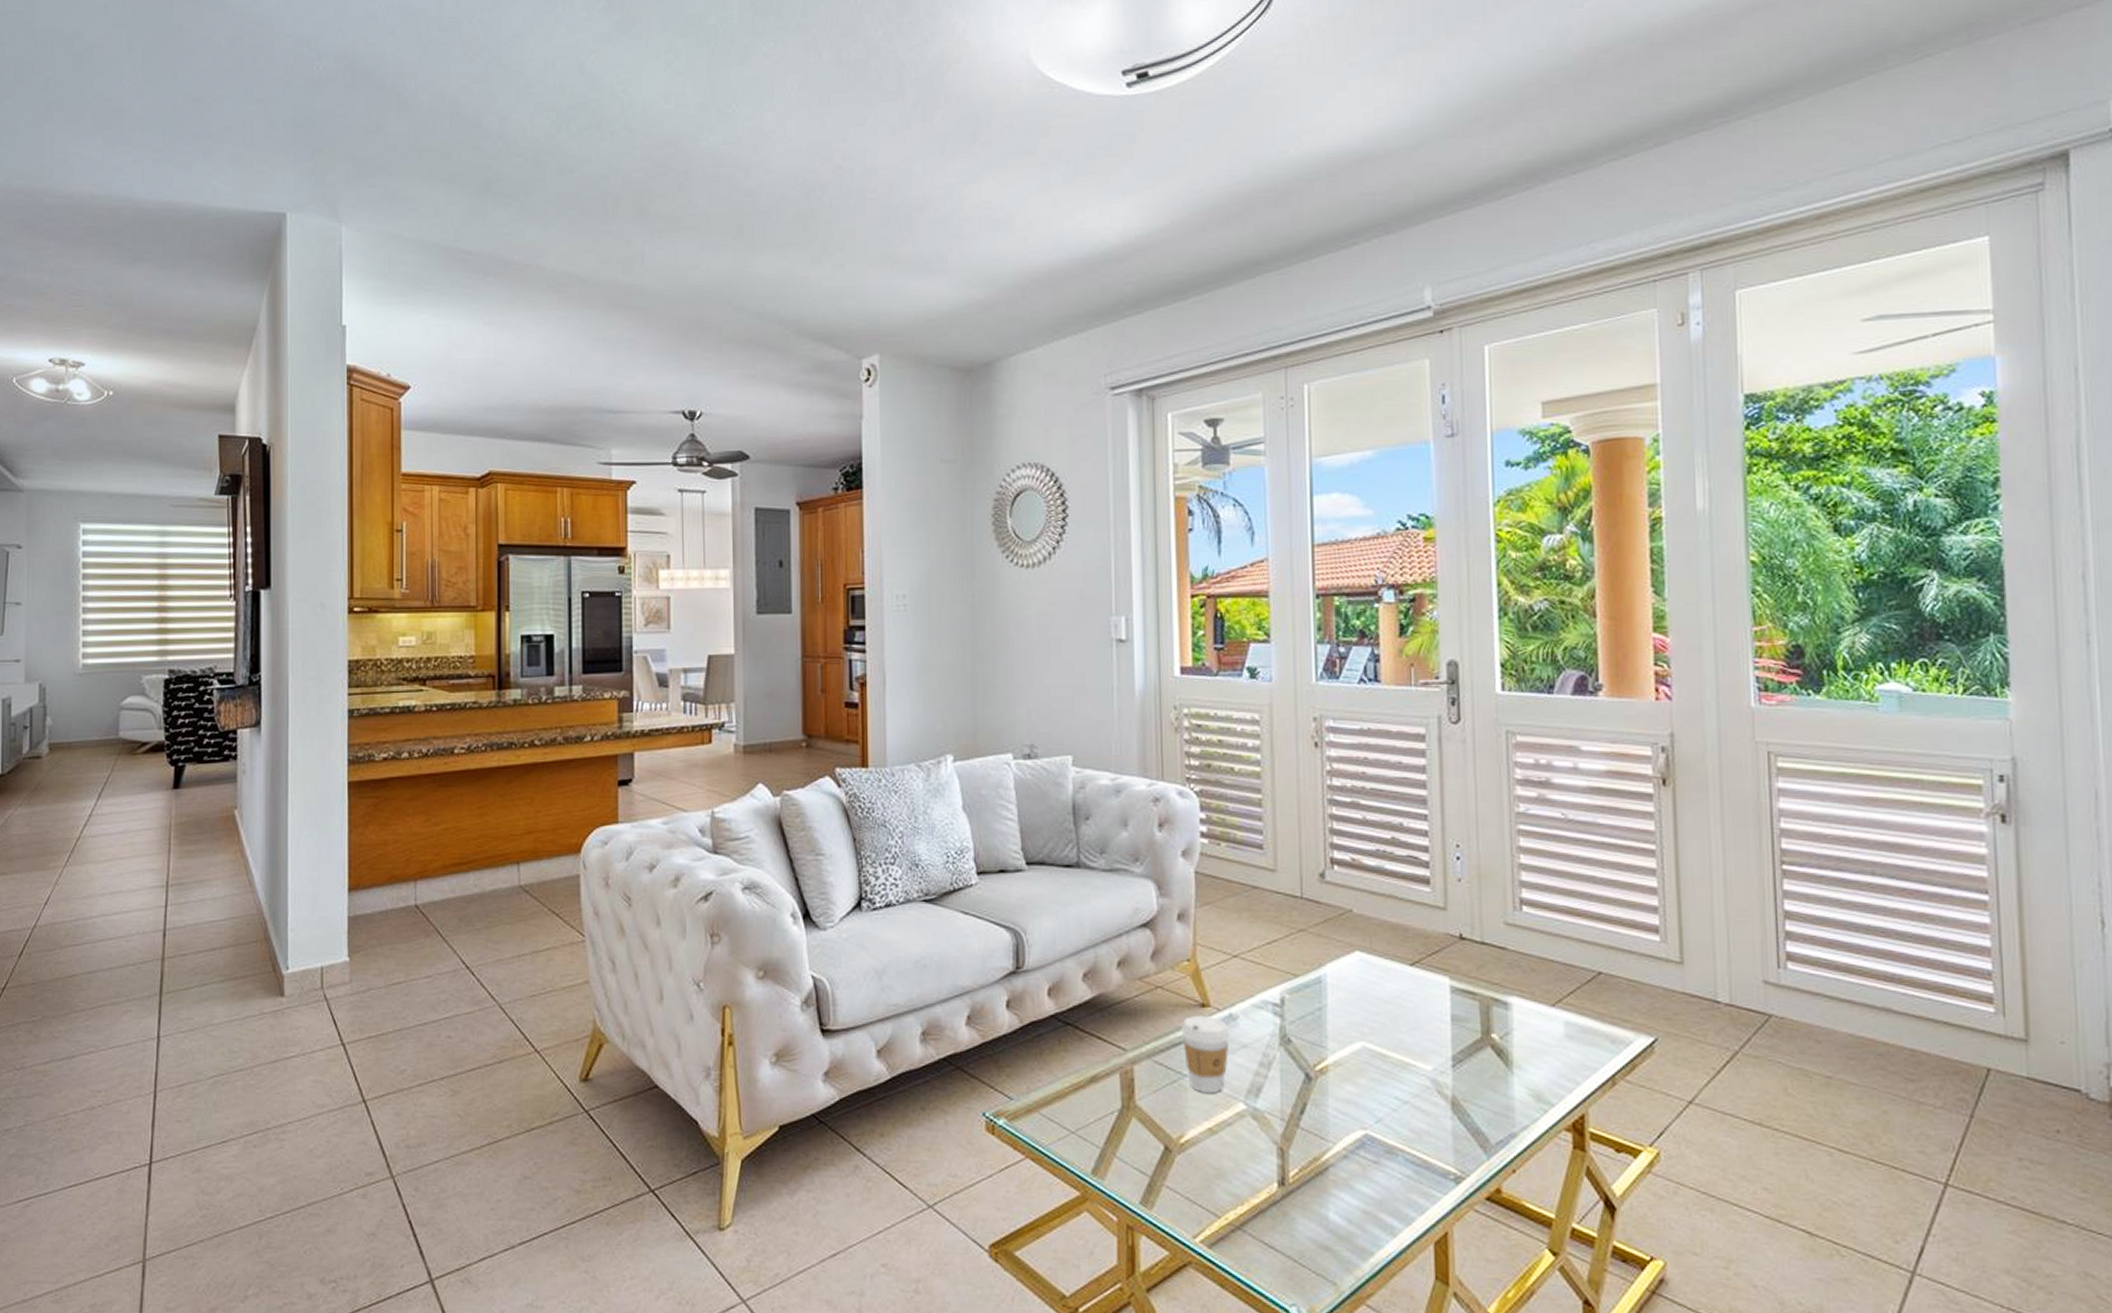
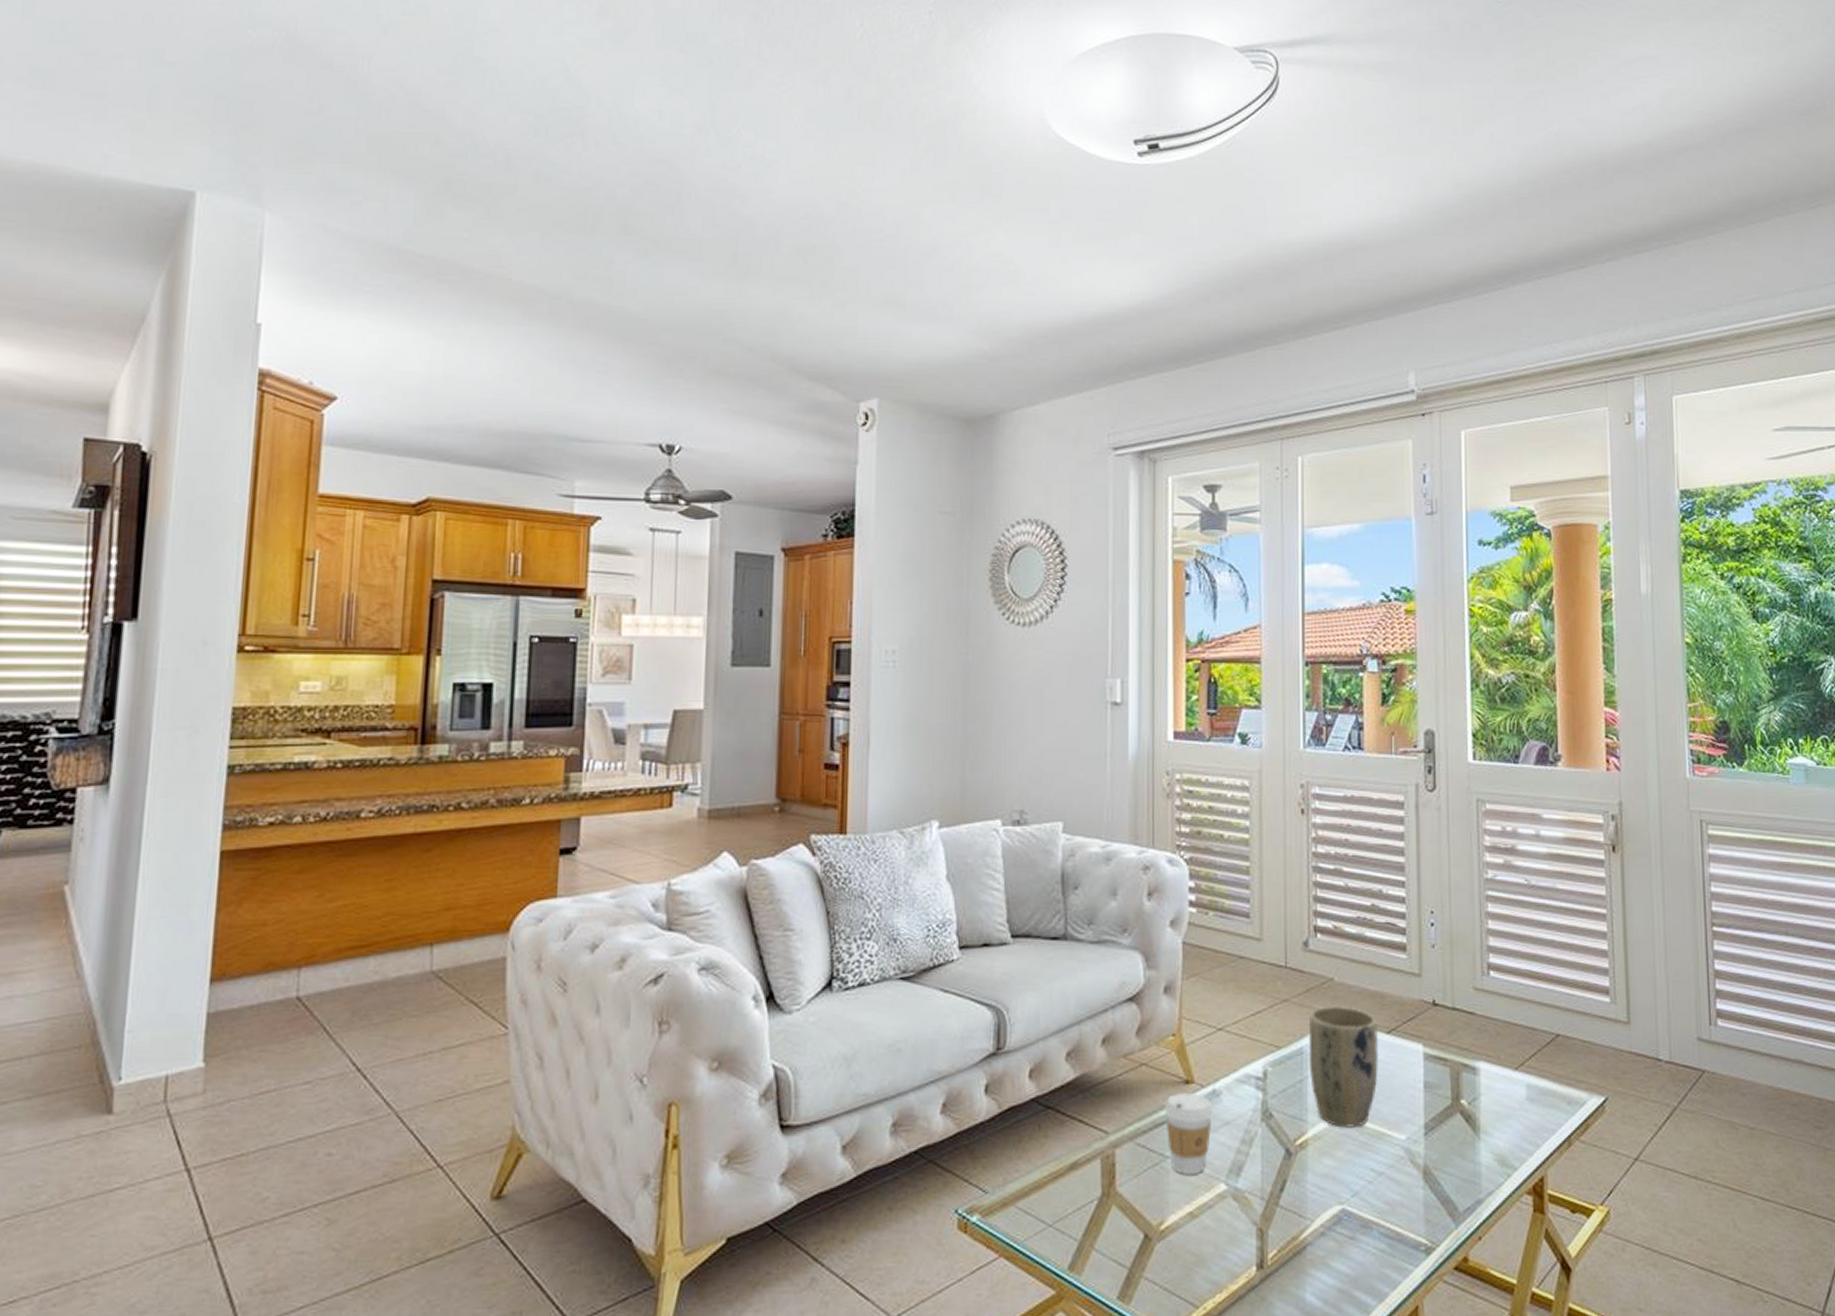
plant pot: none [1326,936,1402,1056] -> present [1308,1005,1379,1128]

